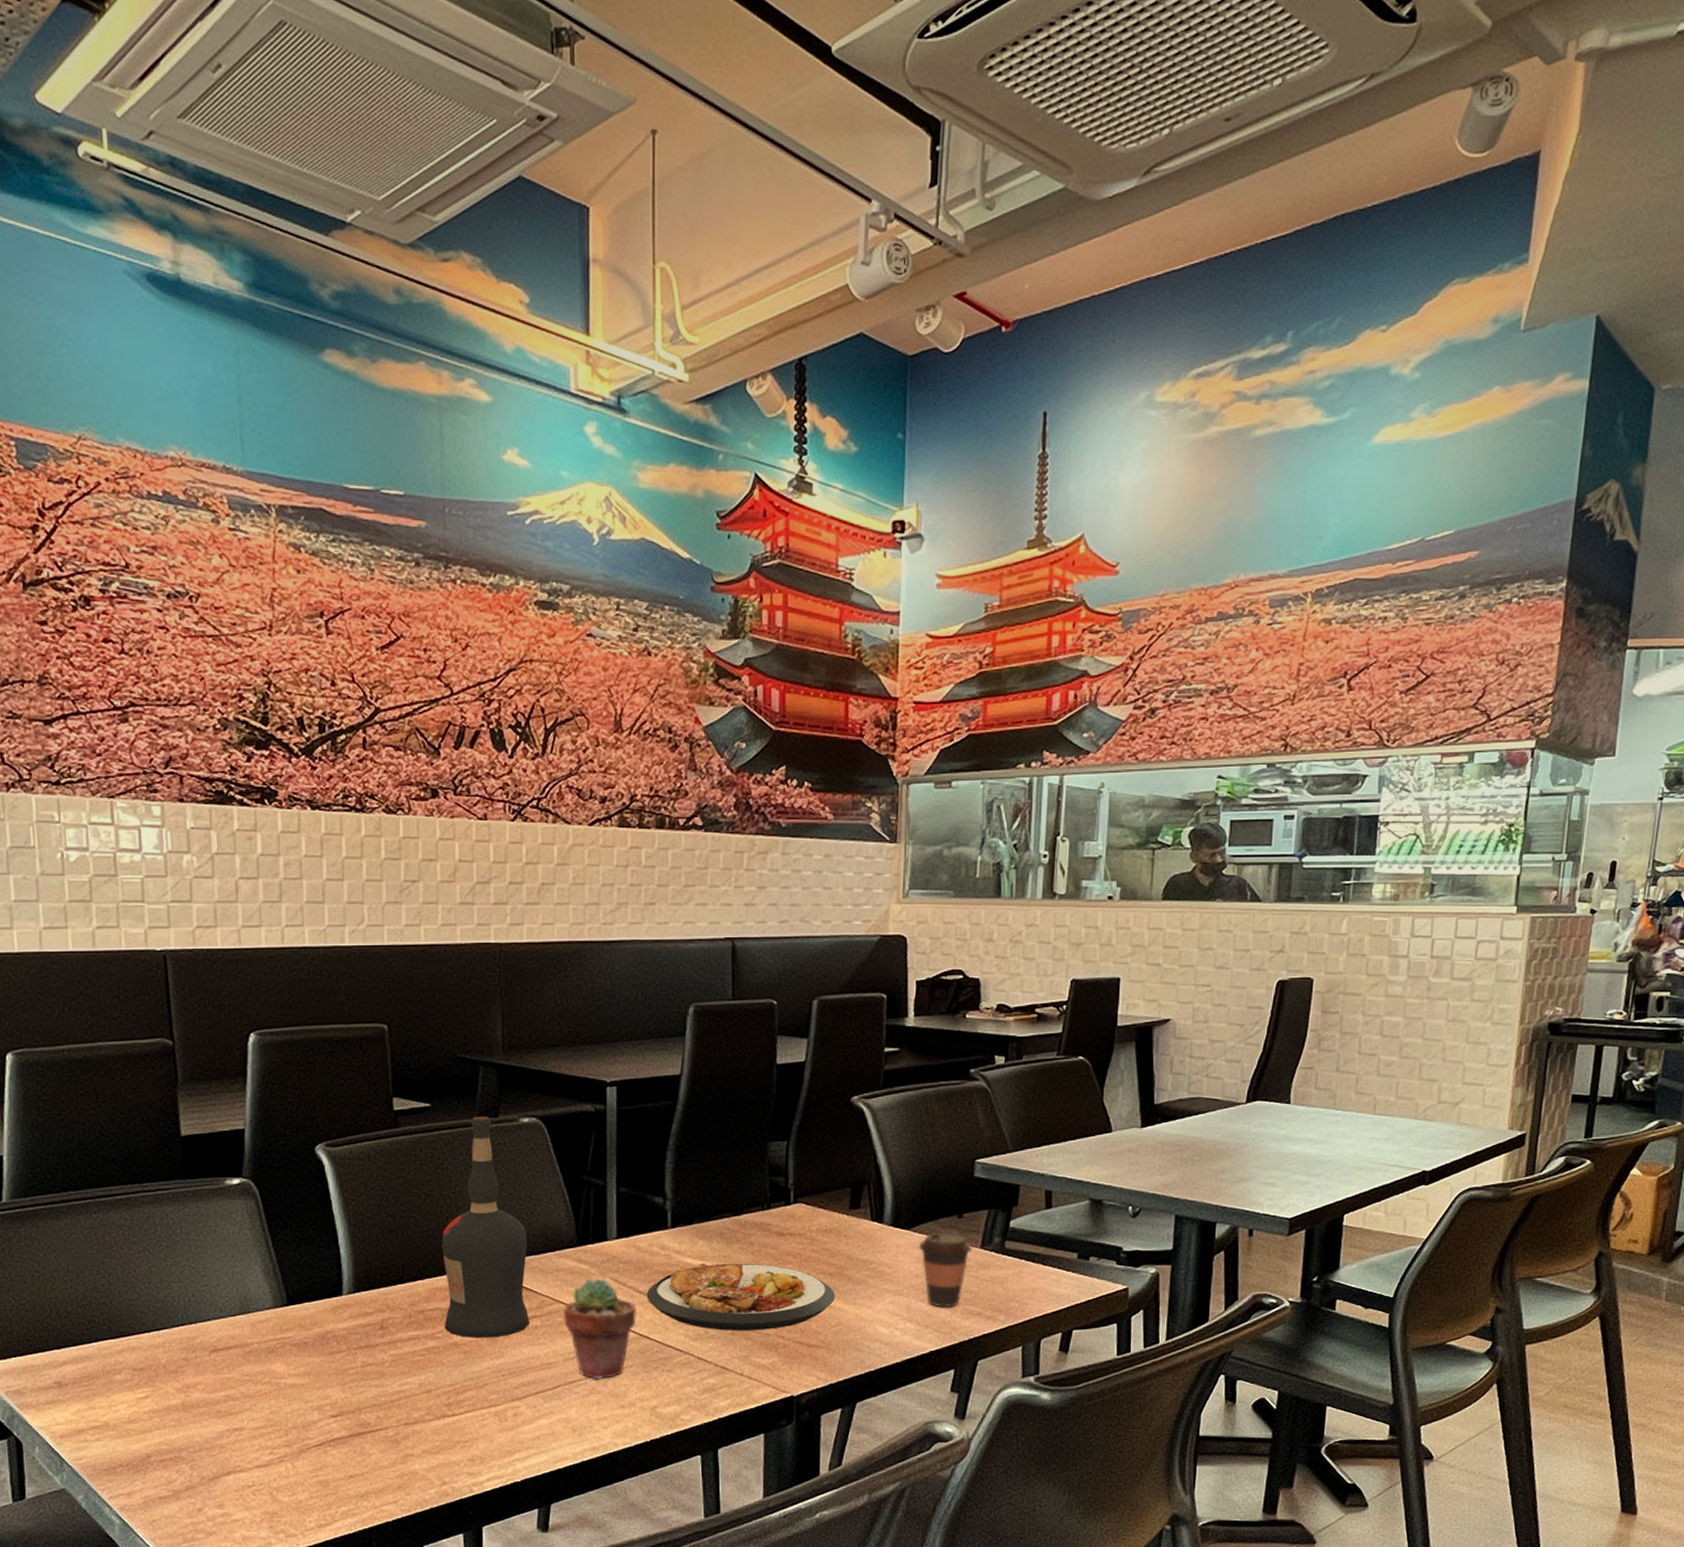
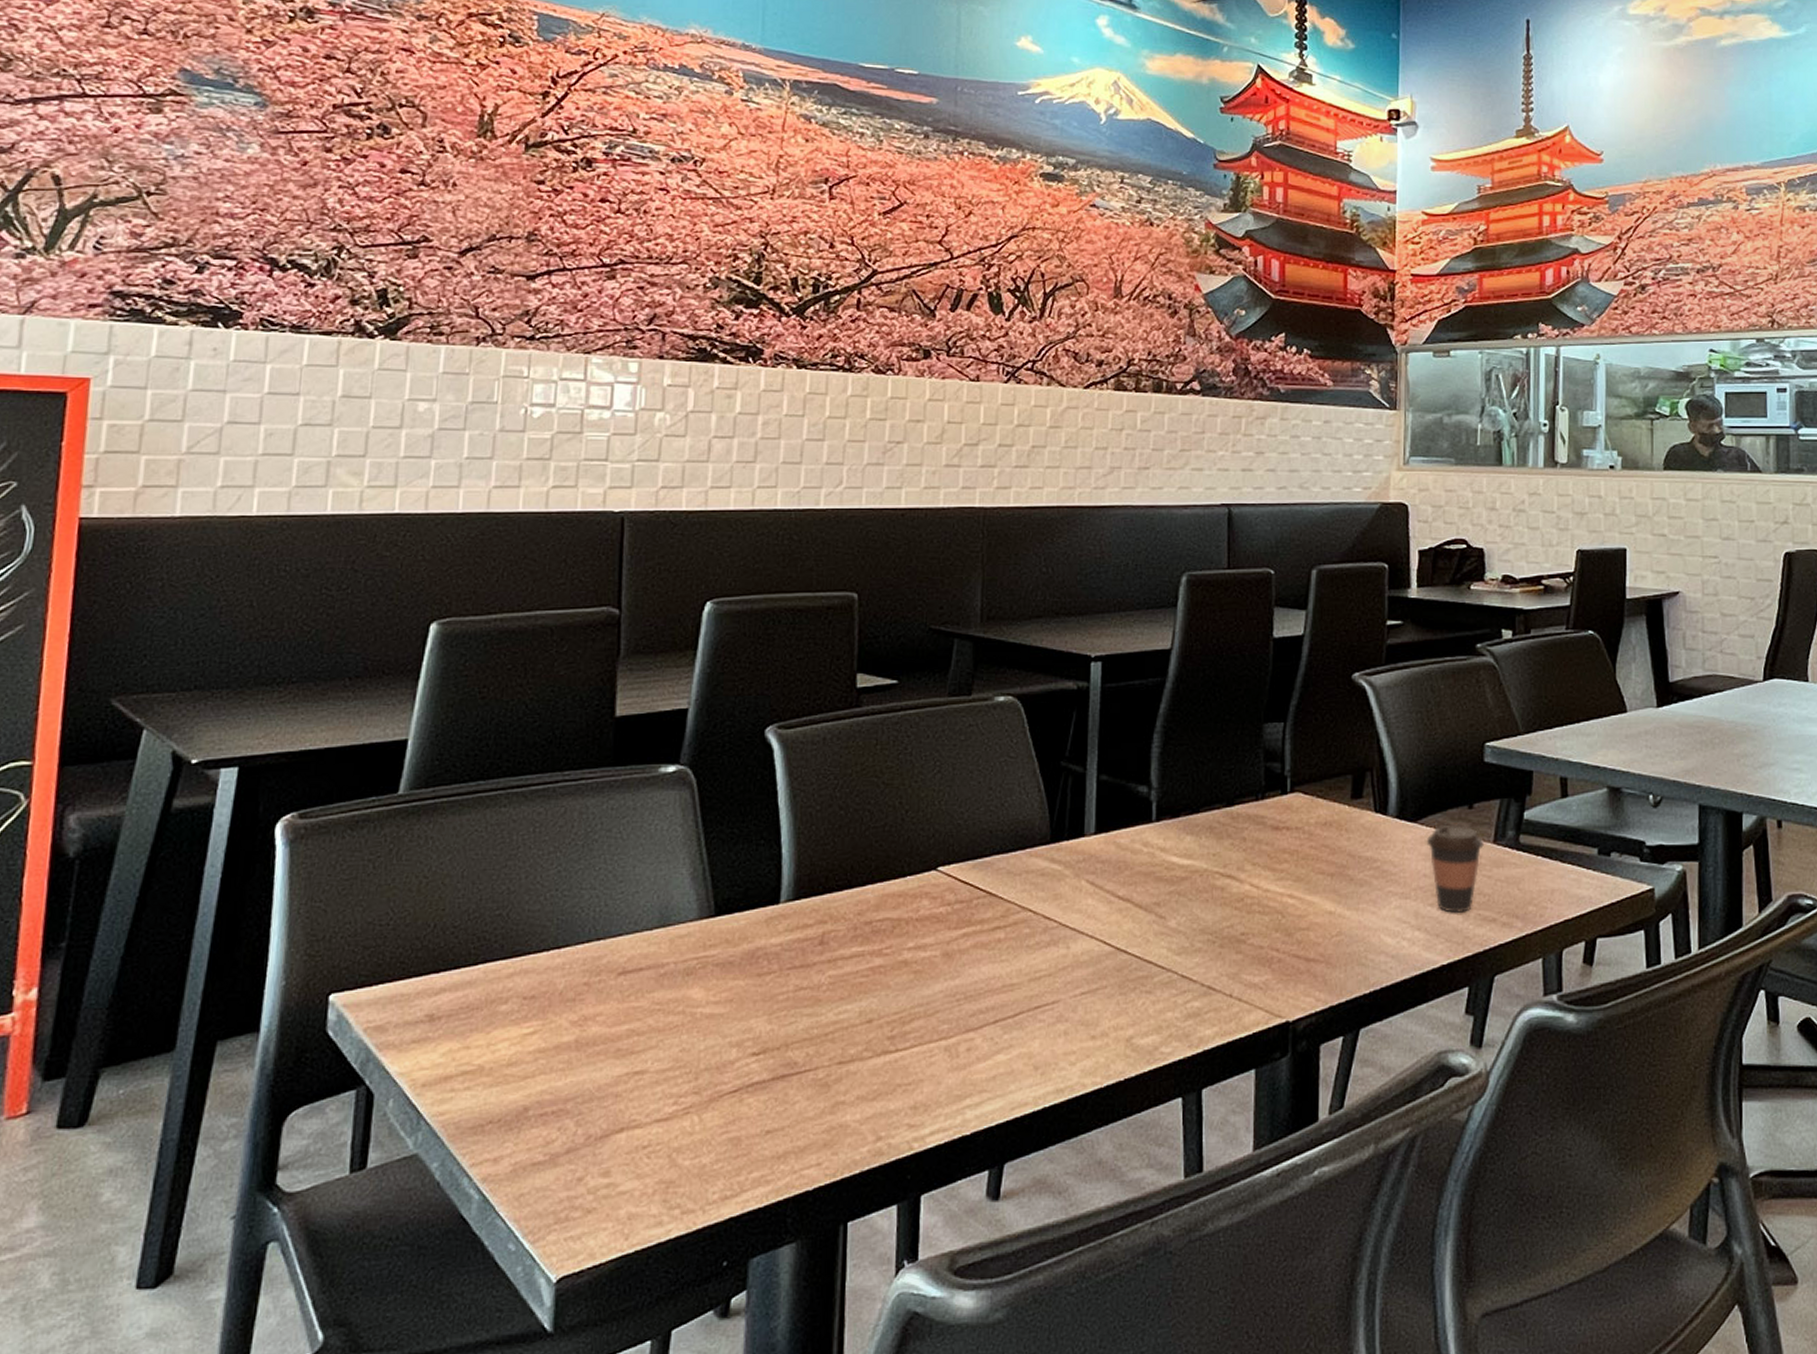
liquor bottle: present [441,1116,529,1338] -> none [893,694,996,955]
potted succulent: present [563,1278,637,1380] -> none [1030,881,1115,1005]
plate: present [646,1262,835,1331] -> none [1125,861,1335,943]

